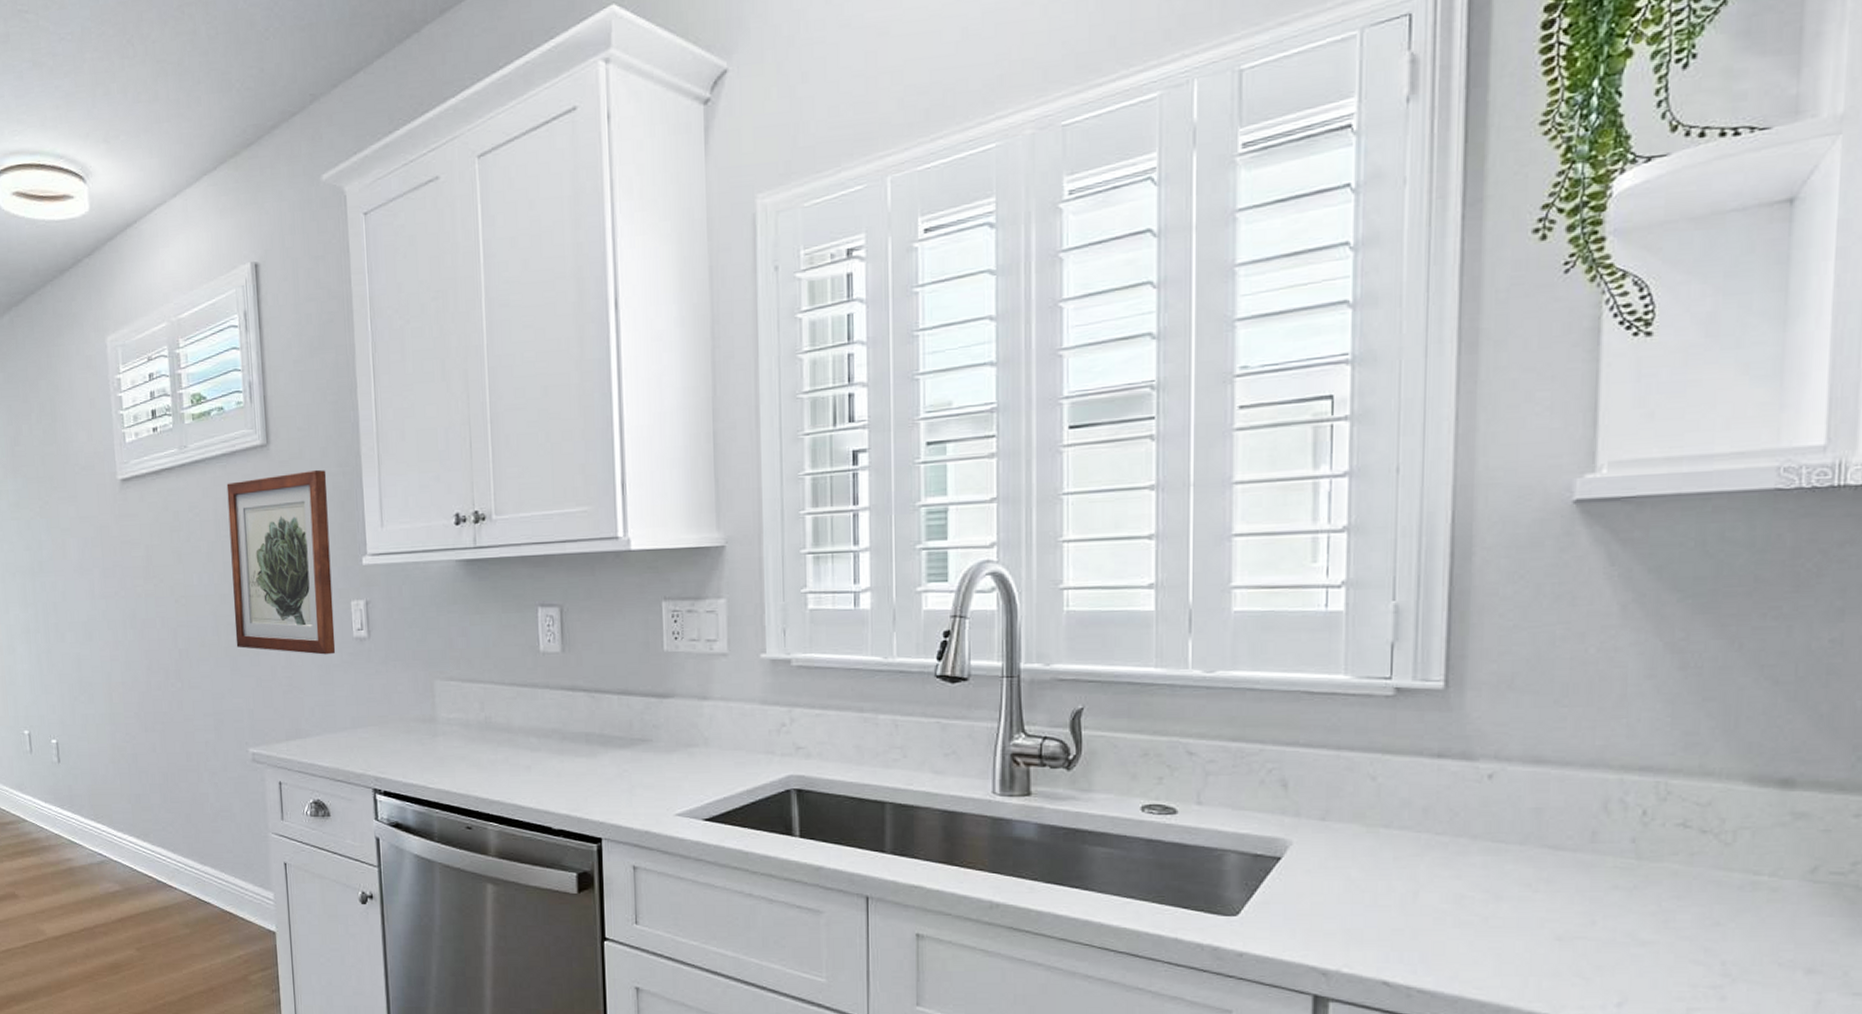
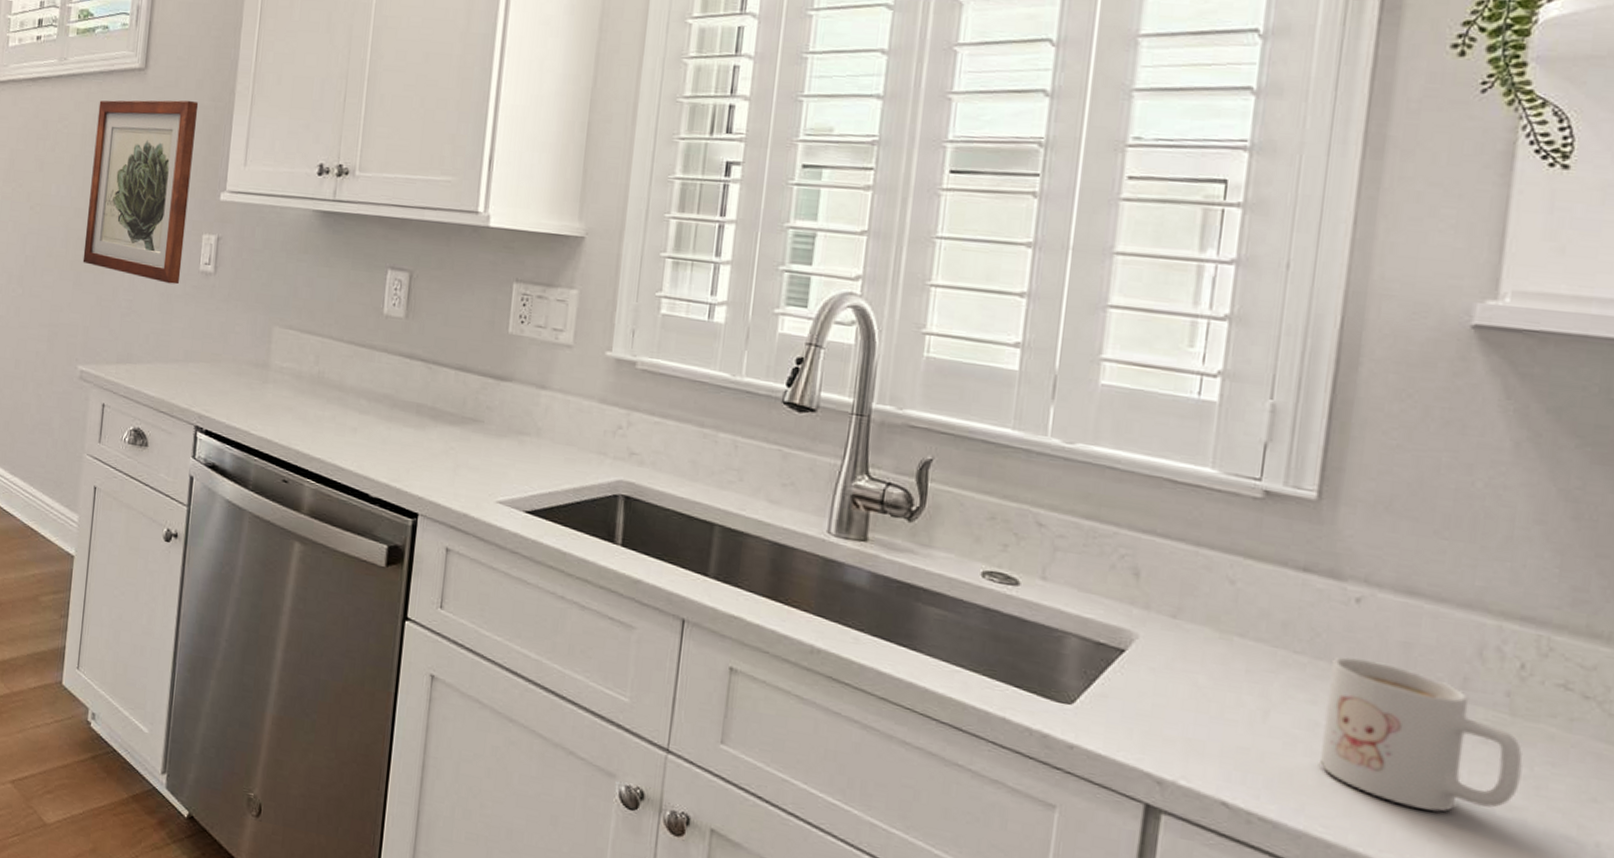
mug: none [1469,829,1651,958] -> present [1320,656,1523,812]

